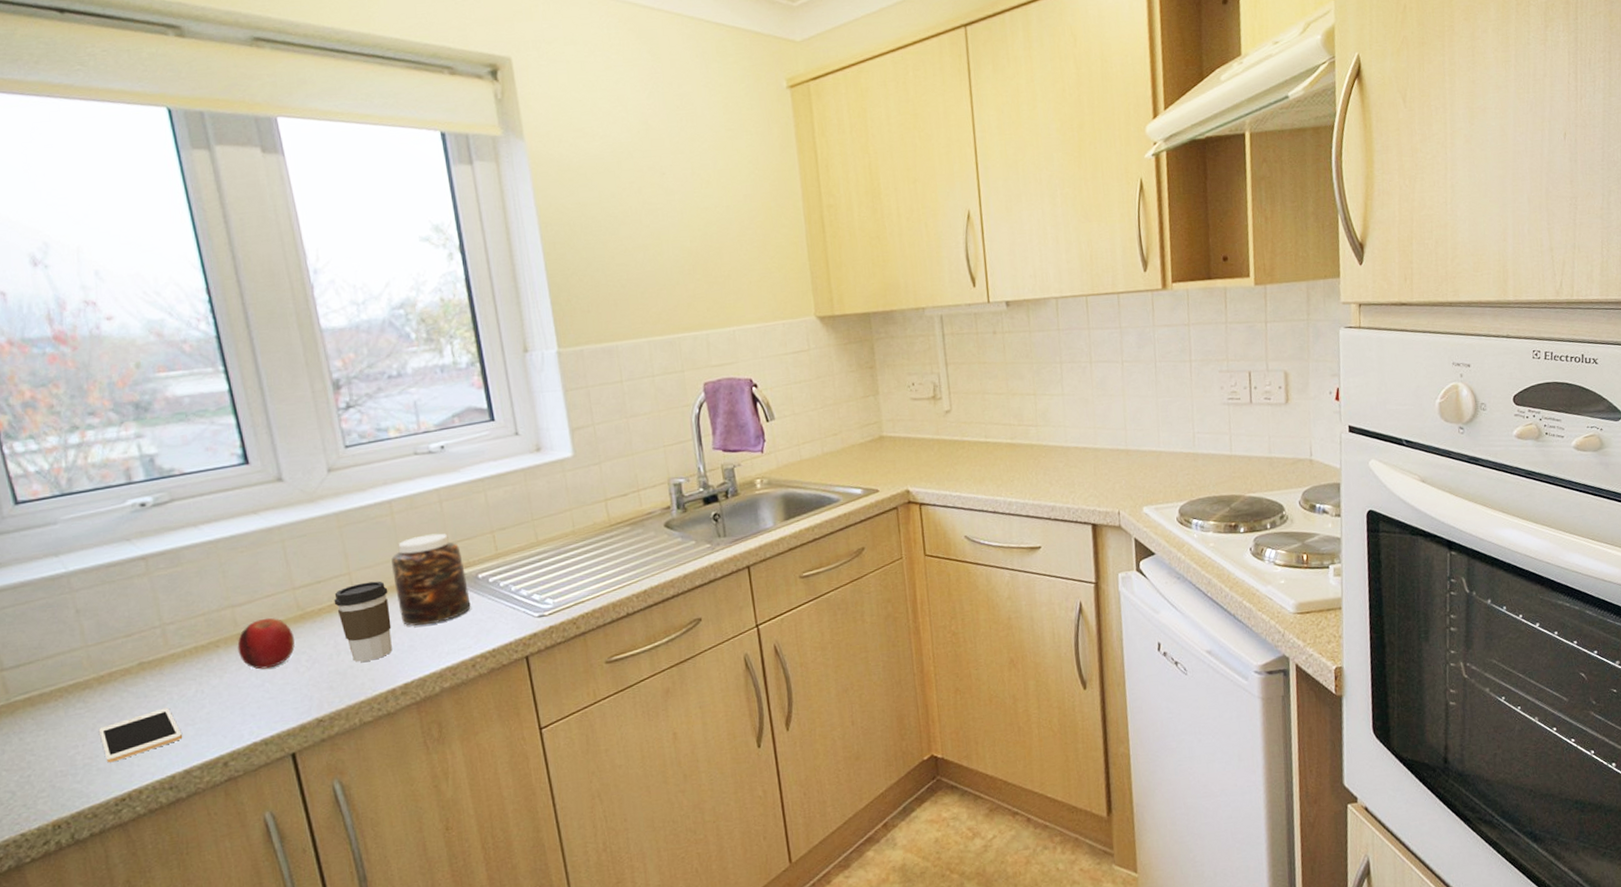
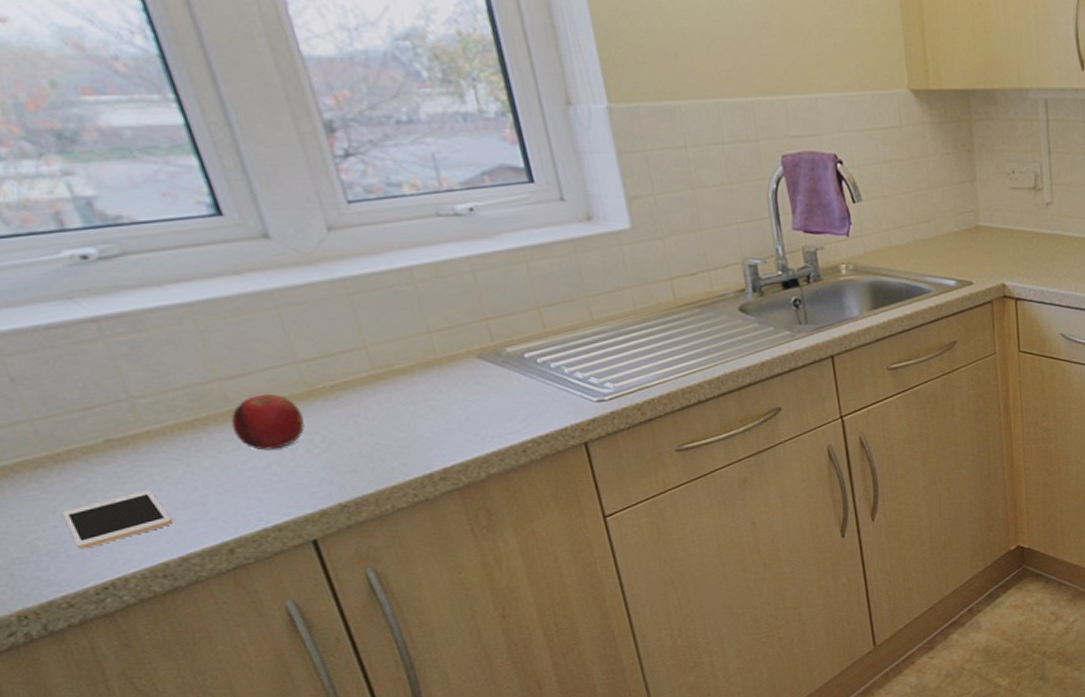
coffee cup: present [334,581,392,662] -> none [349,357,426,445]
jar: present [391,533,471,626] -> none [417,306,517,408]

